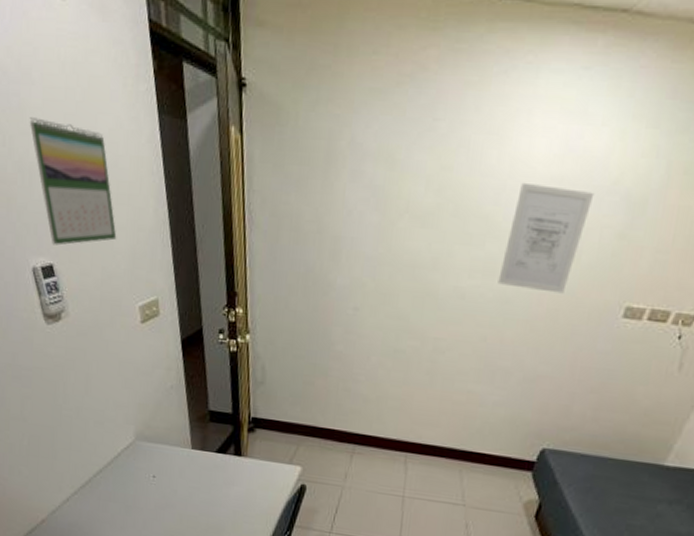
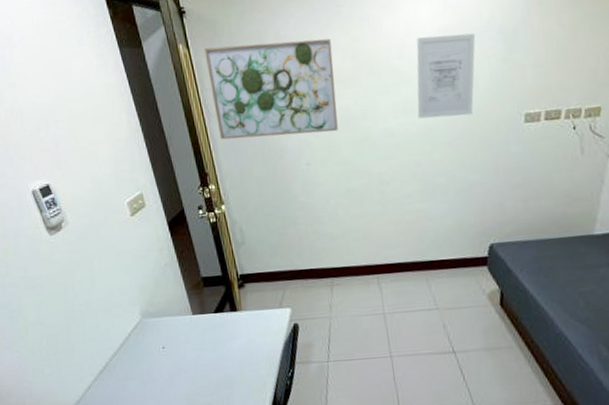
calendar: present [29,117,117,246] -> none [14,70,100,169]
wall art: none [259,138,416,277] -> present [204,38,338,140]

